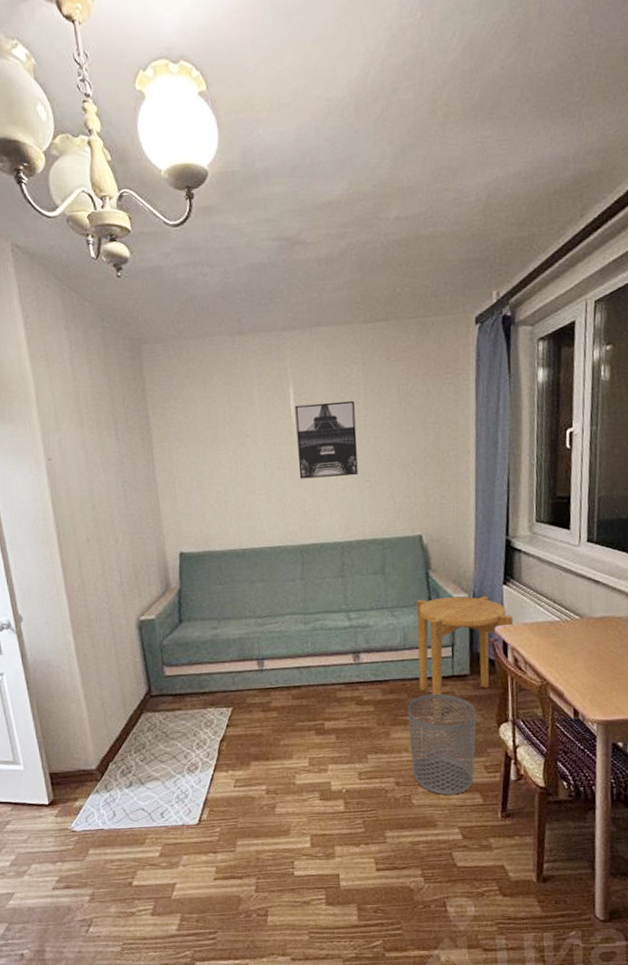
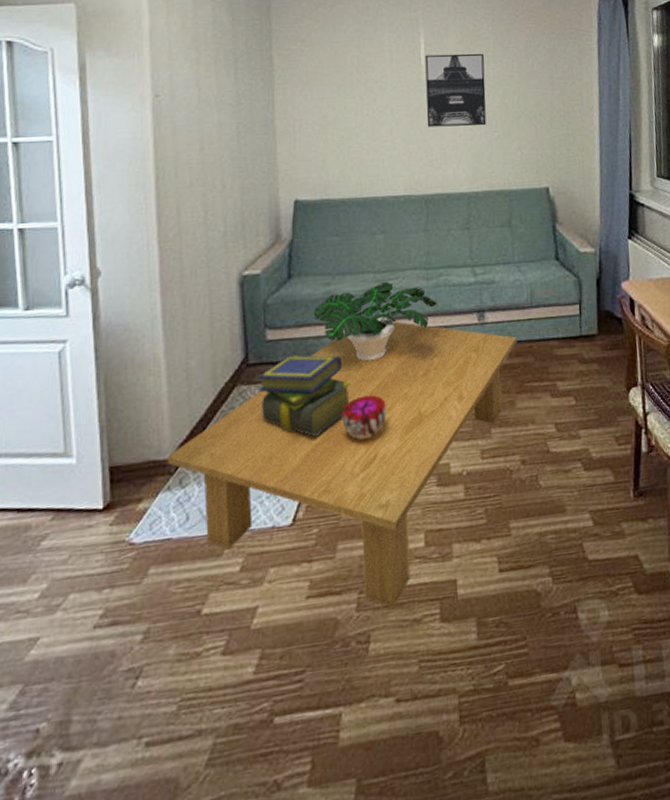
coffee table: none [93,661,392,892] -> present [167,321,518,608]
stack of books: none [160,688,240,756] -> present [257,355,351,437]
potted plant: none [203,625,315,695] -> present [313,281,437,362]
decorative bowl: none [234,723,274,760] -> present [342,394,388,439]
waste bin: present [407,693,477,795] -> none [534,355,606,474]
side table: present [416,596,514,722] -> none [543,250,639,388]

